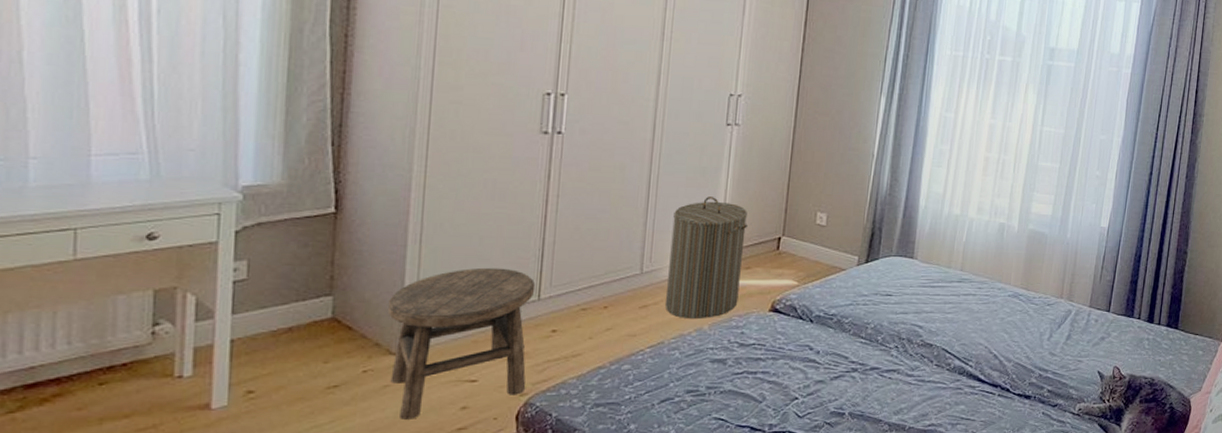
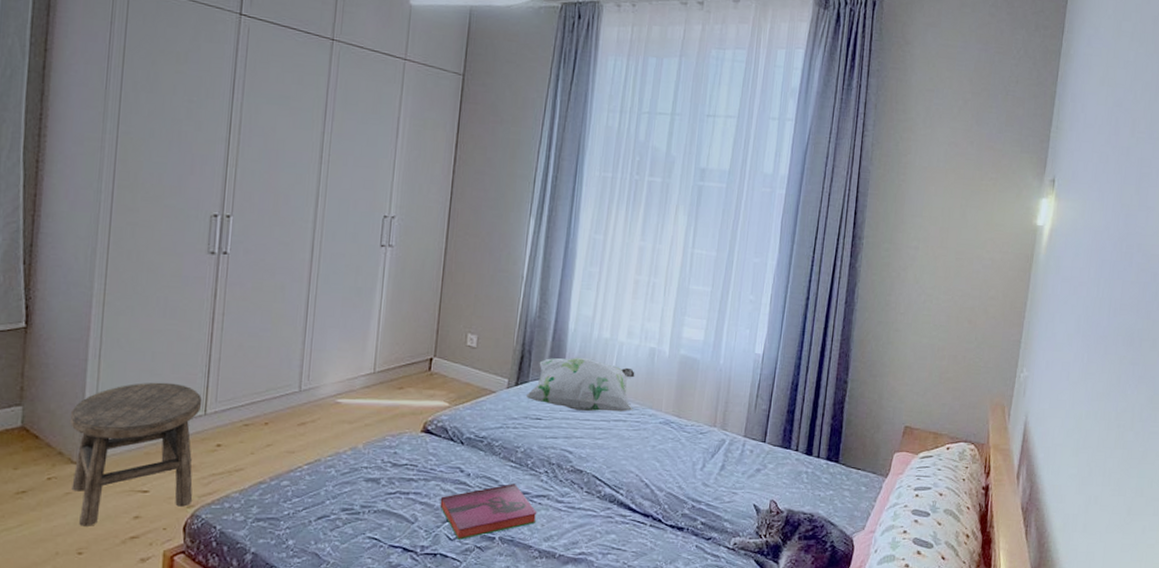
laundry hamper: present [664,197,748,320] -> none [321,317,401,438]
hardback book: none [788,360,887,417] -> present [439,484,537,540]
decorative pillow: none [876,233,985,287] -> present [525,357,635,412]

